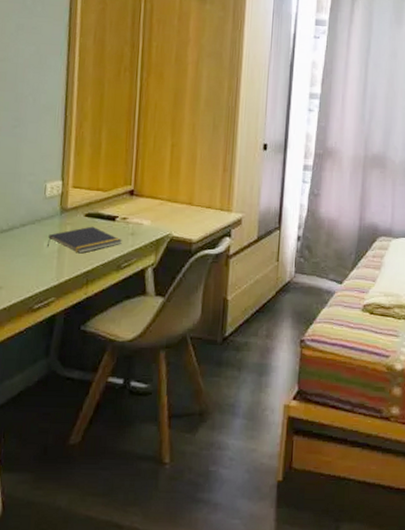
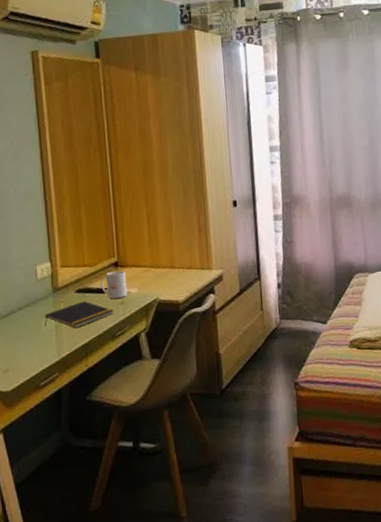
mug: none [112,199,140,228] -> present [101,270,128,299]

